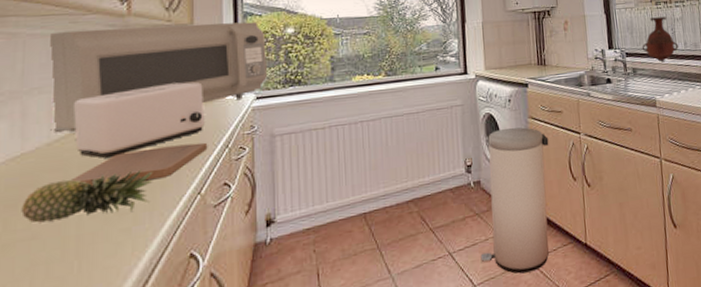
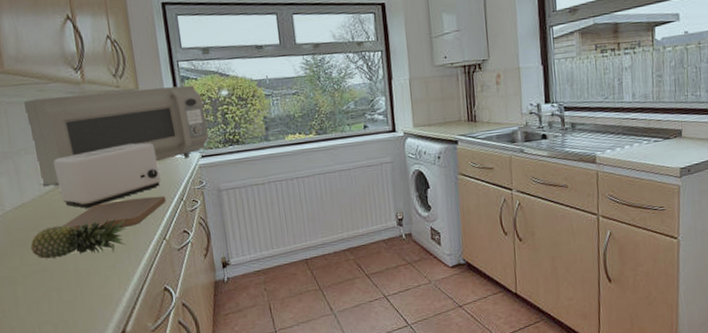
pedal bin: present [480,127,549,274] -> none [413,183,480,317]
vase: present [642,17,679,62] -> none [582,66,625,115]

